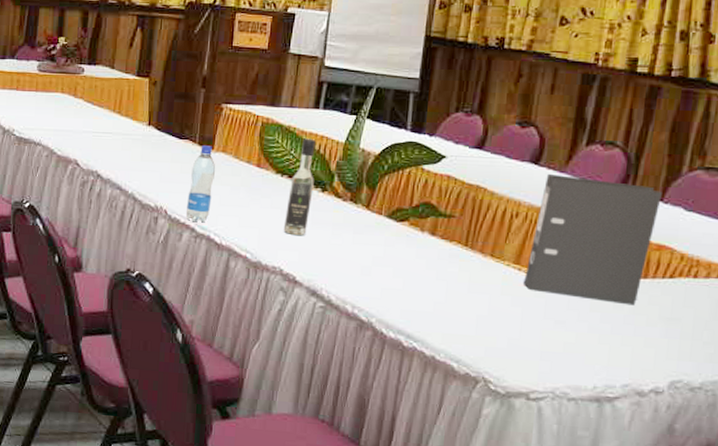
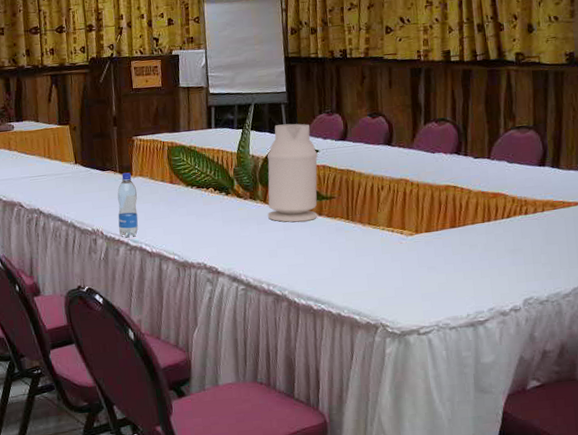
bottle: present [283,138,316,236] -> none [199,153,220,235]
water jug: none [368,117,444,240] -> present [267,123,318,223]
binder: present [524,173,662,306] -> none [397,148,489,247]

